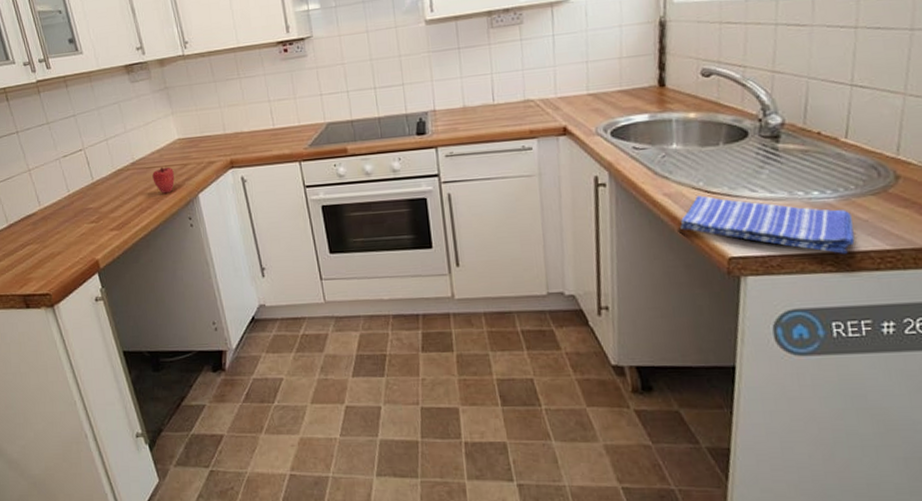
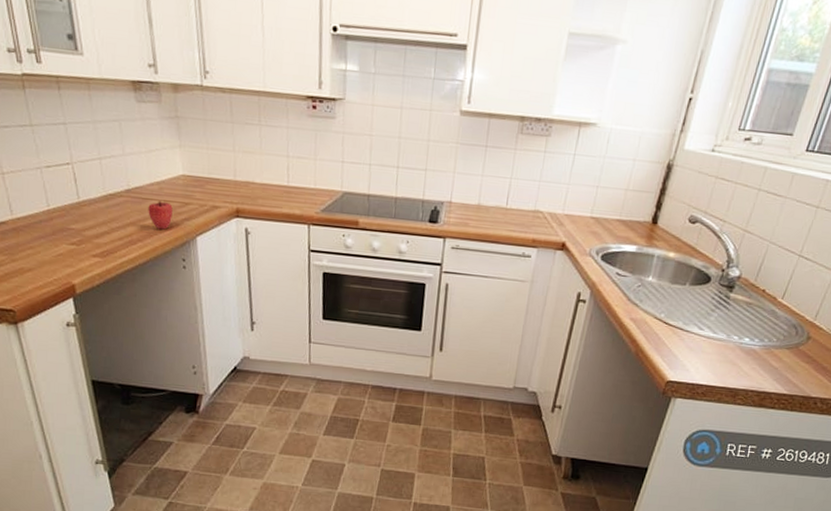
dish towel: present [680,195,855,254] -> none [636,325,767,392]

